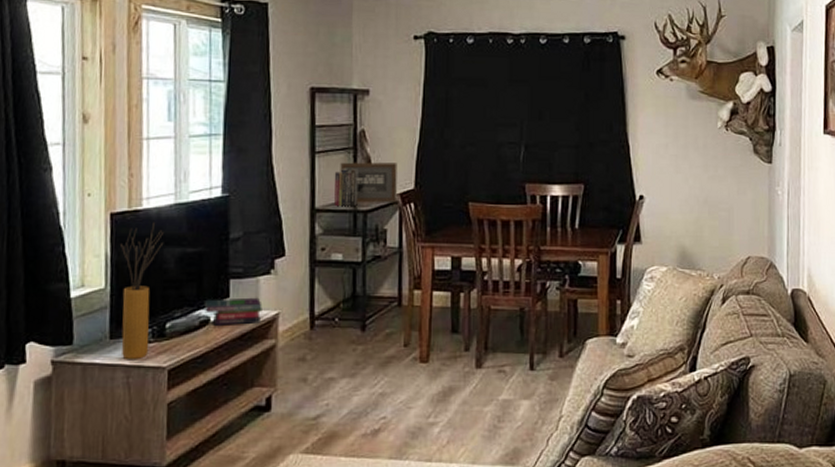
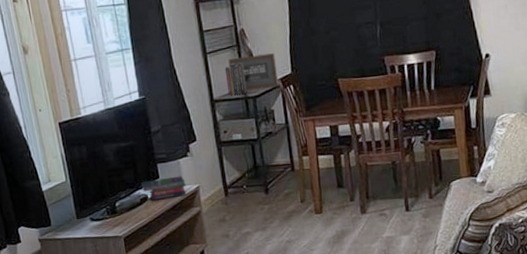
vase: present [121,222,165,360] -> none [71,126,107,233]

